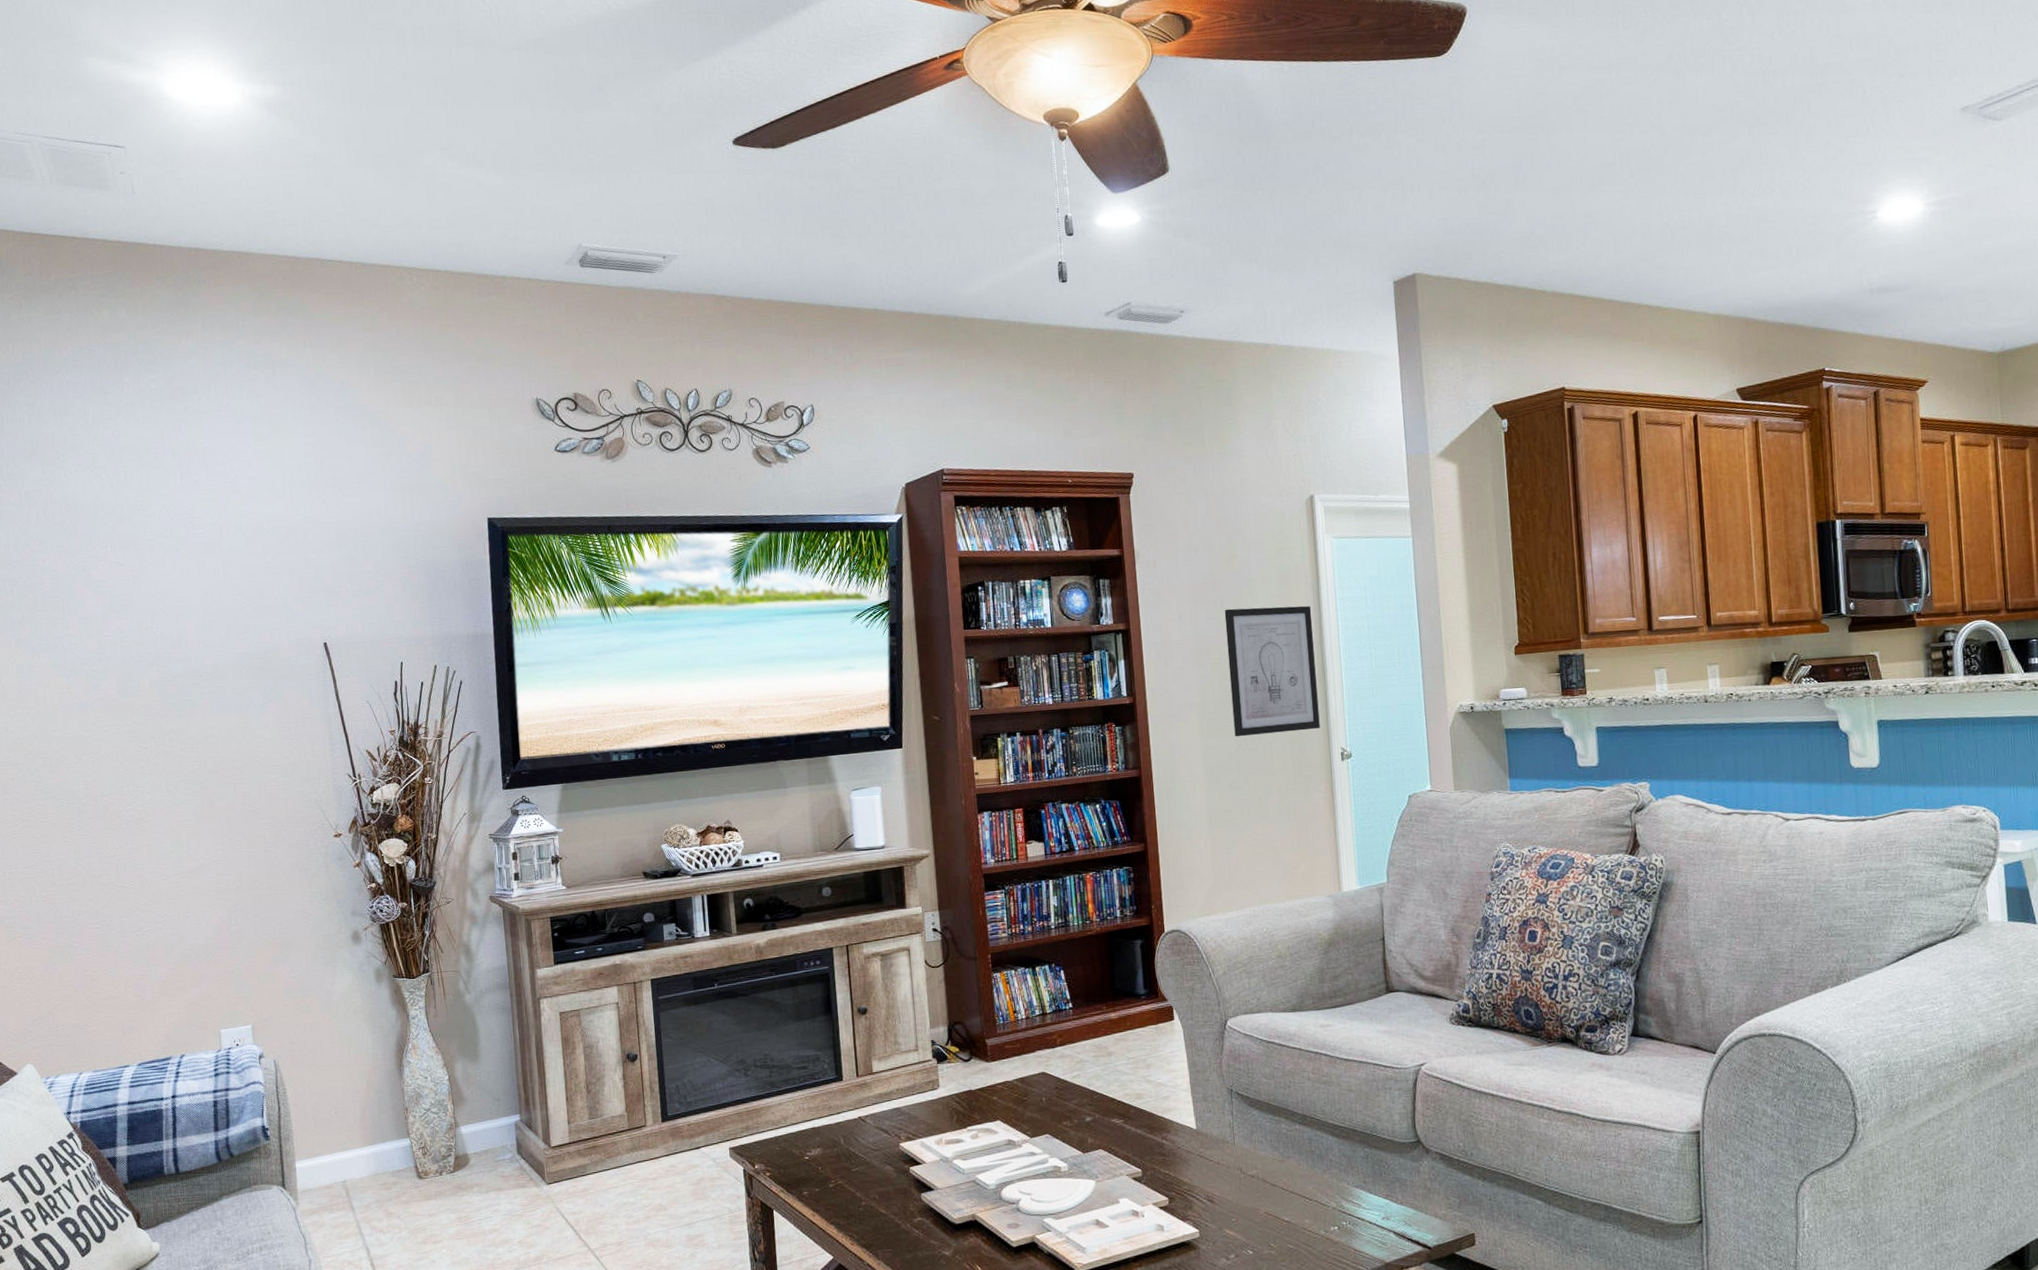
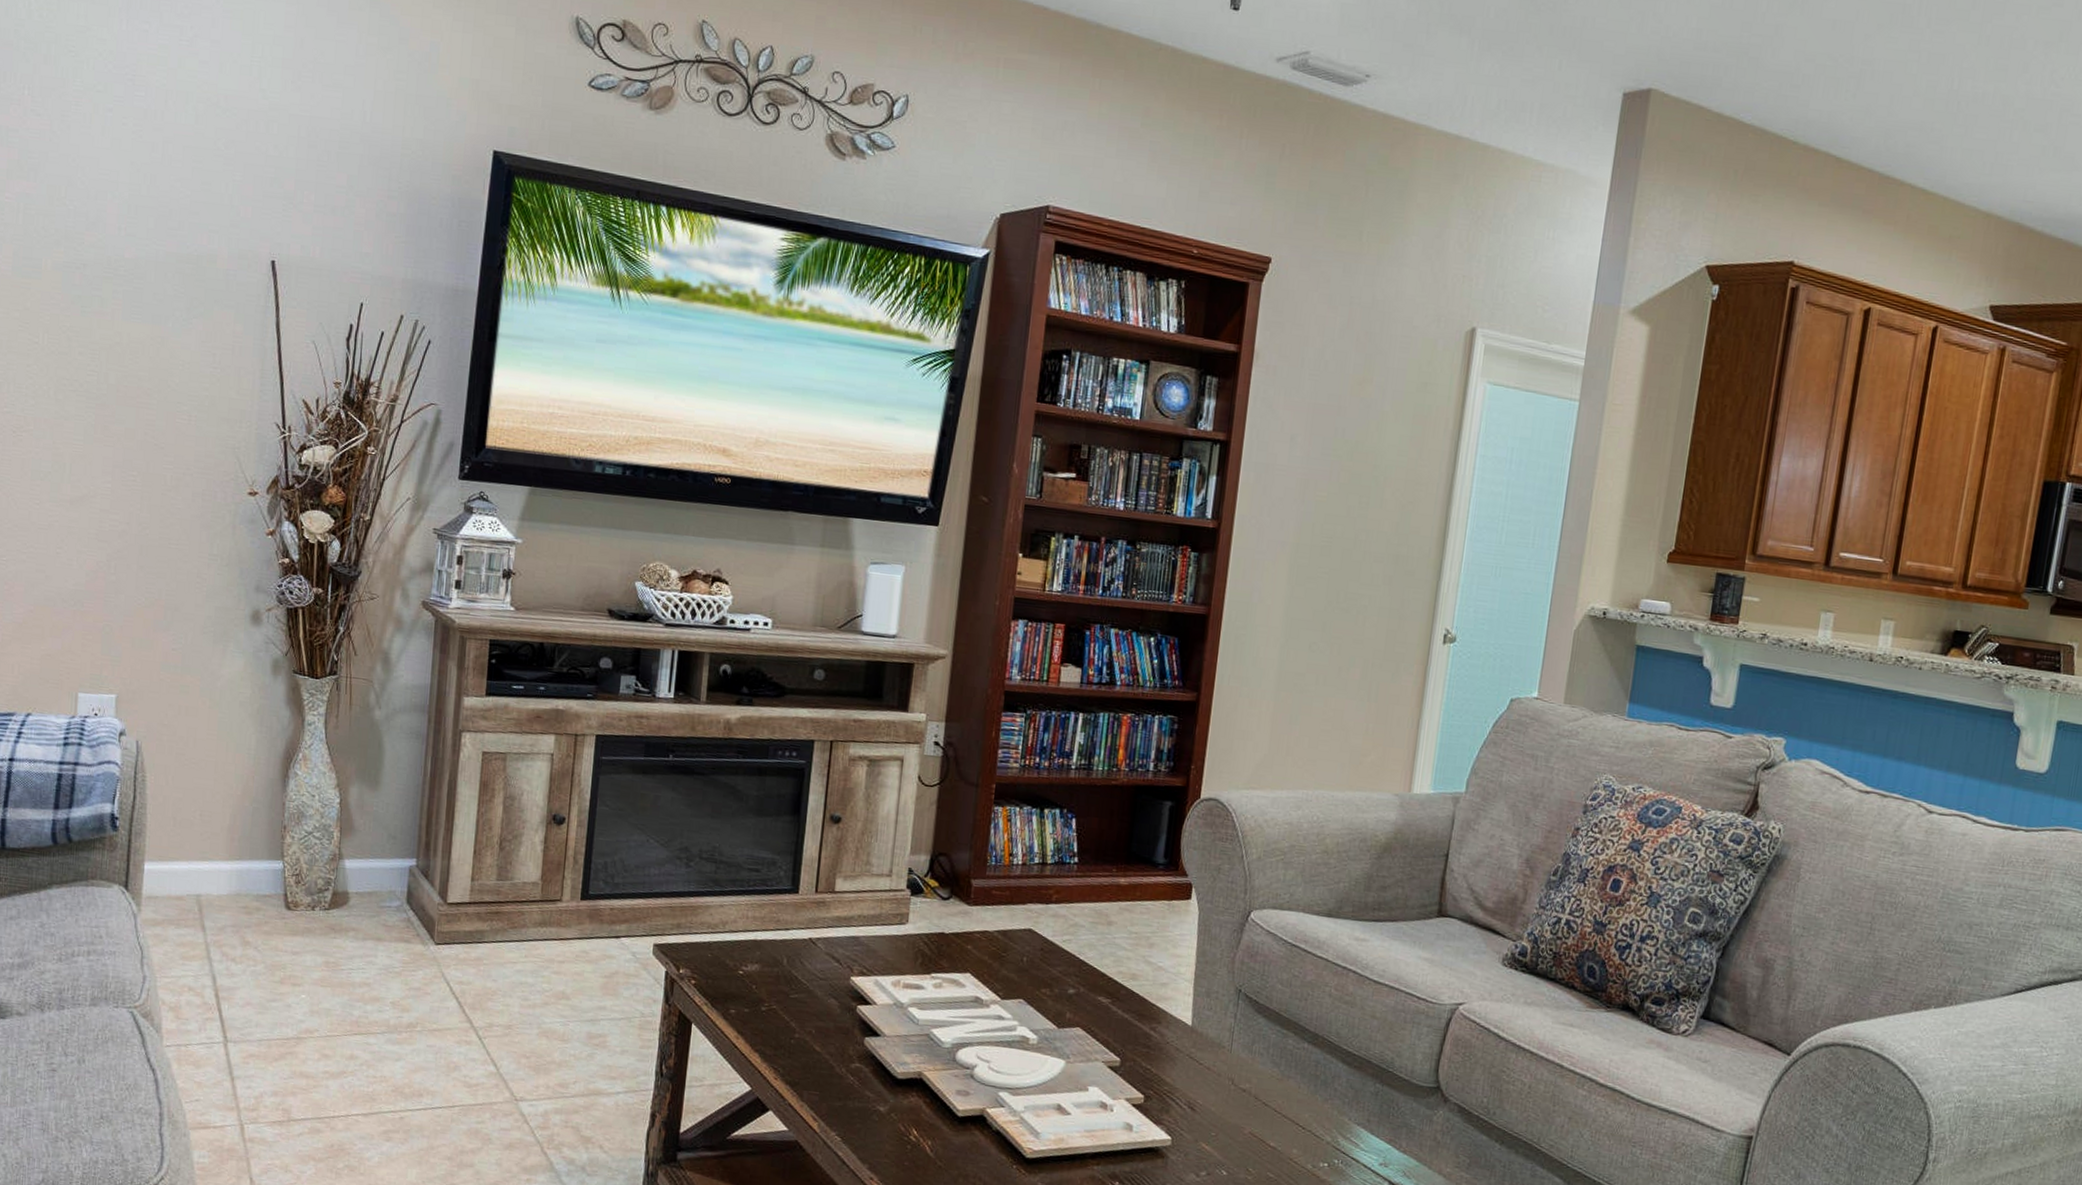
wall art: present [1224,605,1320,737] -> none [1326,440,1446,602]

